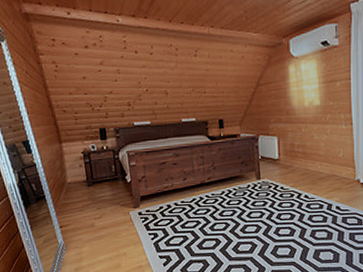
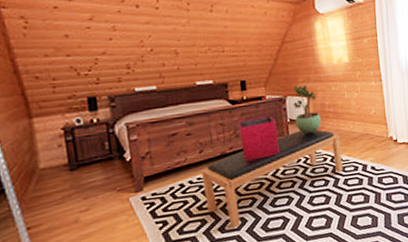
bench: none [184,167,309,247] -> present [200,129,344,229]
storage bin: none [216,152,251,191] -> present [239,115,280,162]
potted plant: none [265,125,291,172] -> present [293,85,322,135]

